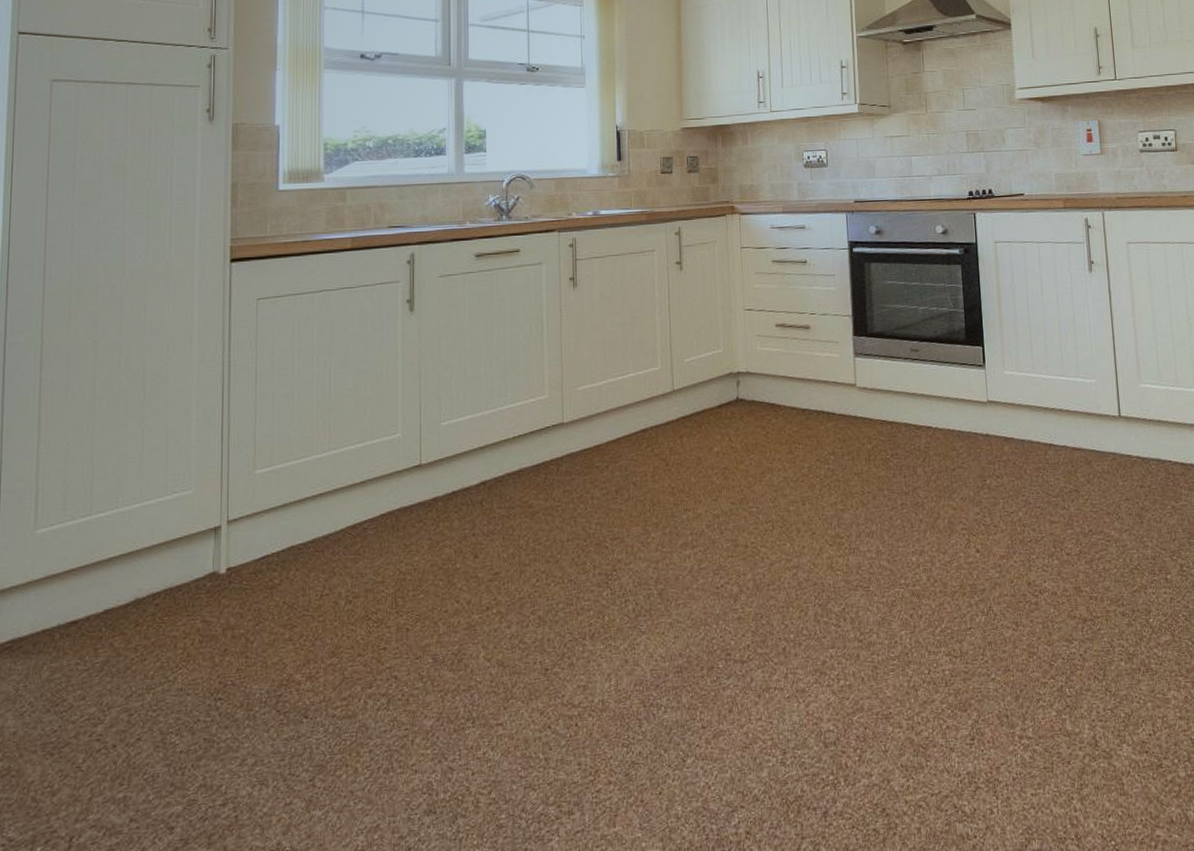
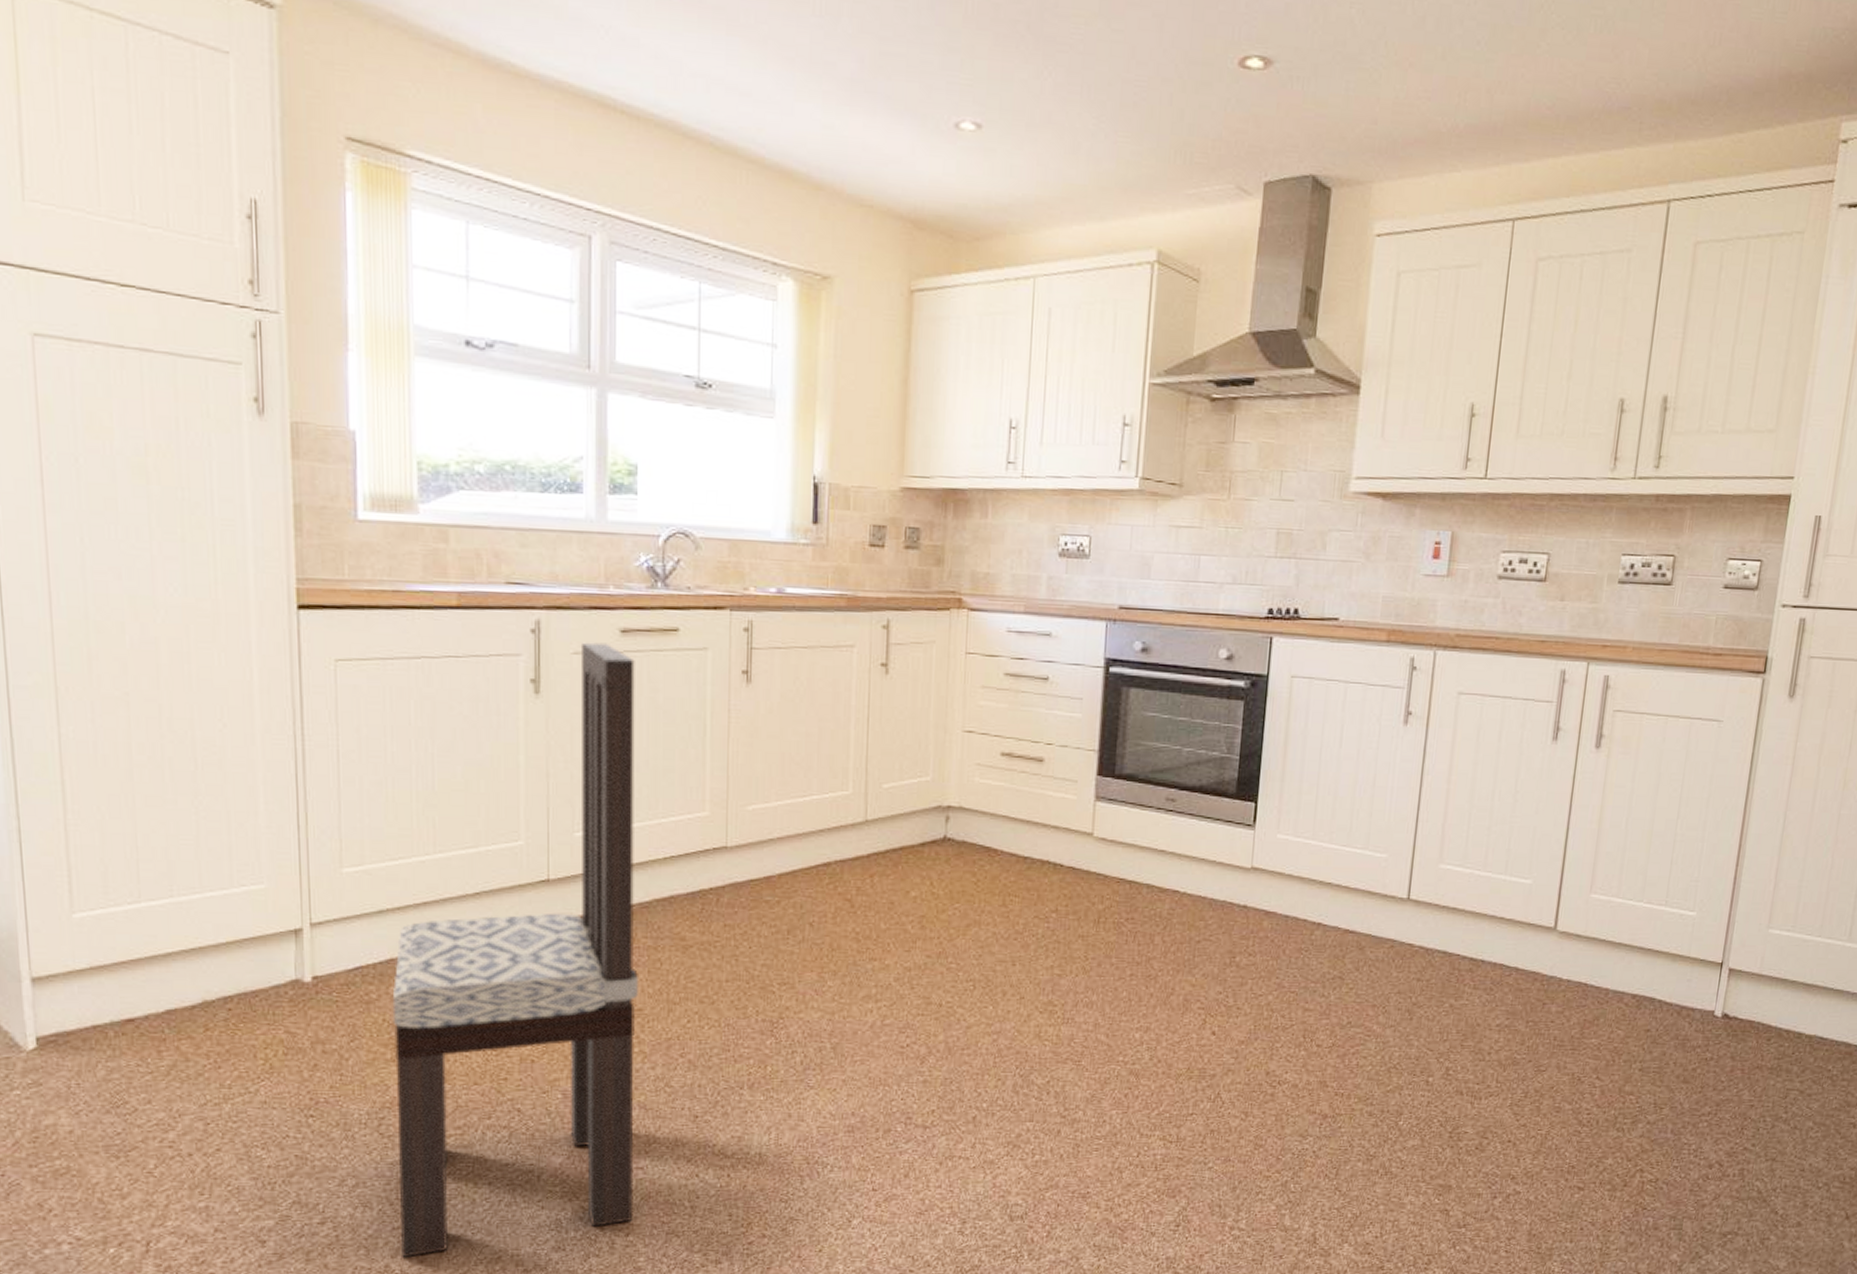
dining chair: none [291,266,495,834] -> present [392,642,638,1258]

